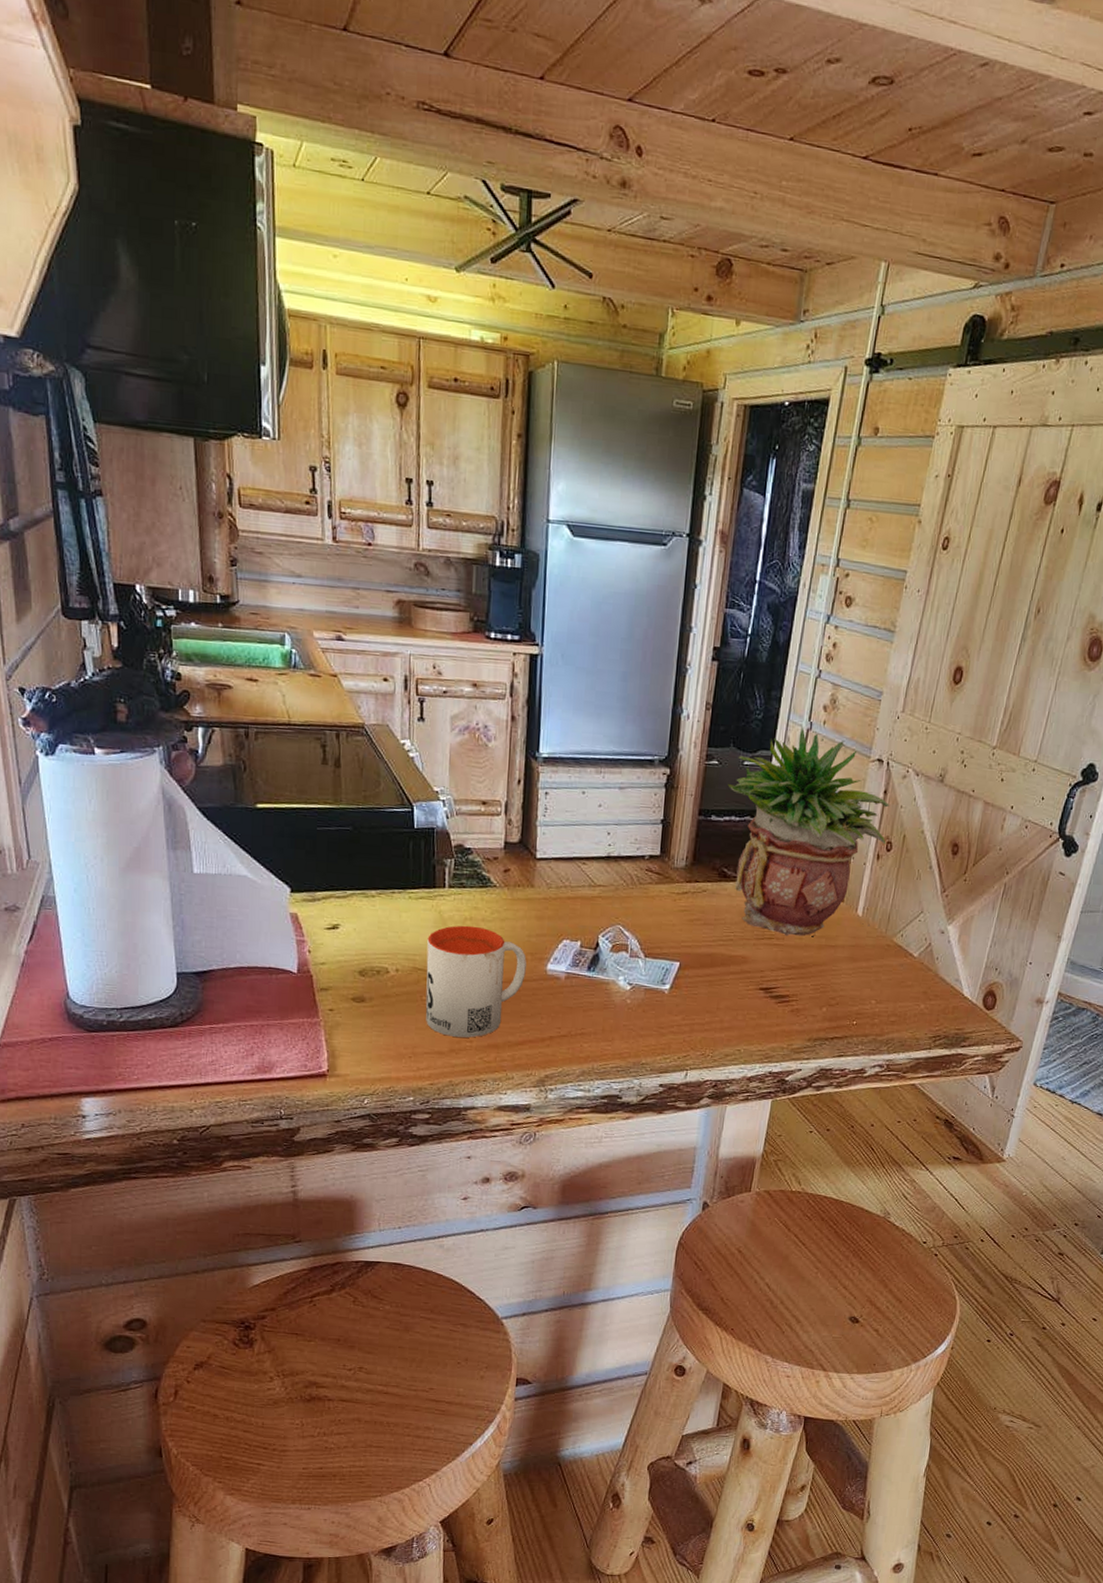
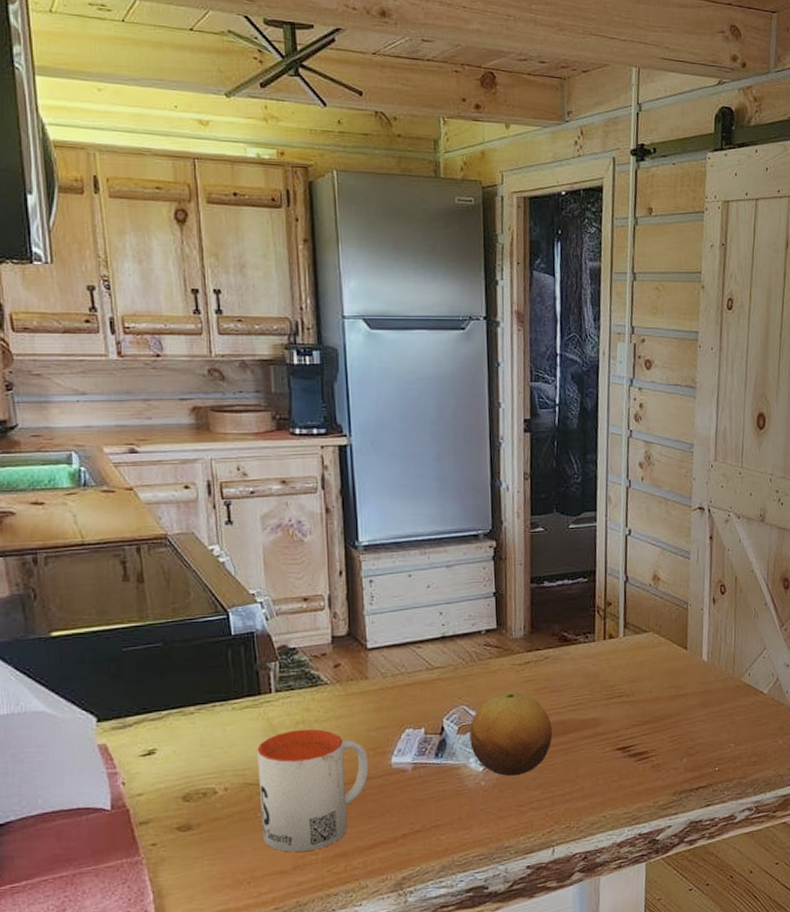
fruit: none [621,919,701,1000] -> present [469,692,553,776]
potted plant: present [727,726,889,936] -> none [556,485,720,692]

